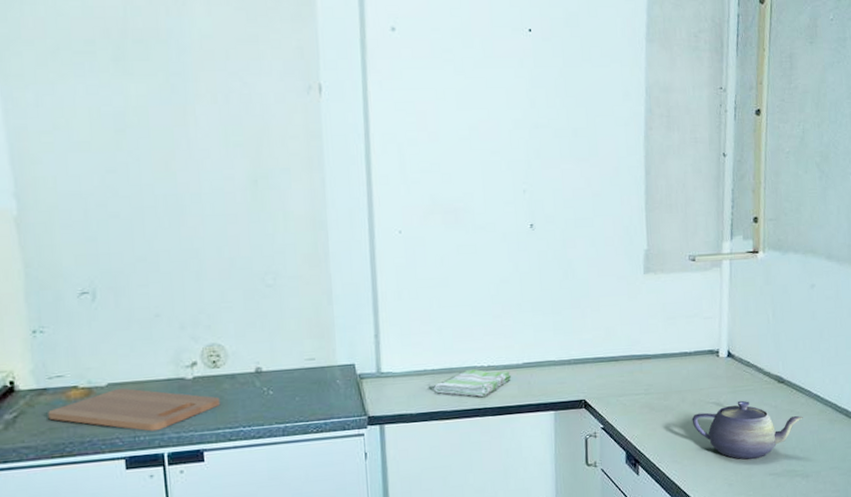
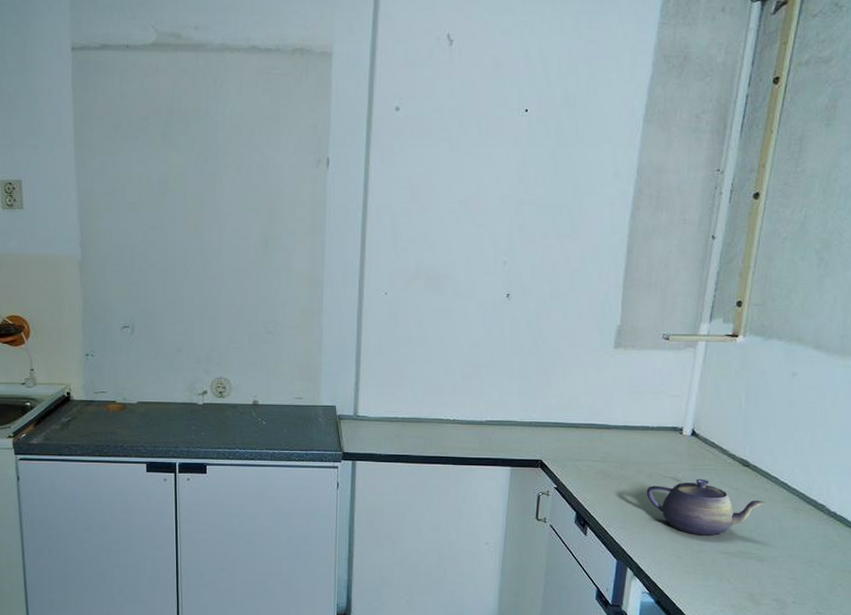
cutting board: present [48,388,221,432] -> none [93,407,223,444]
dish towel: present [434,369,512,397] -> none [403,422,474,446]

